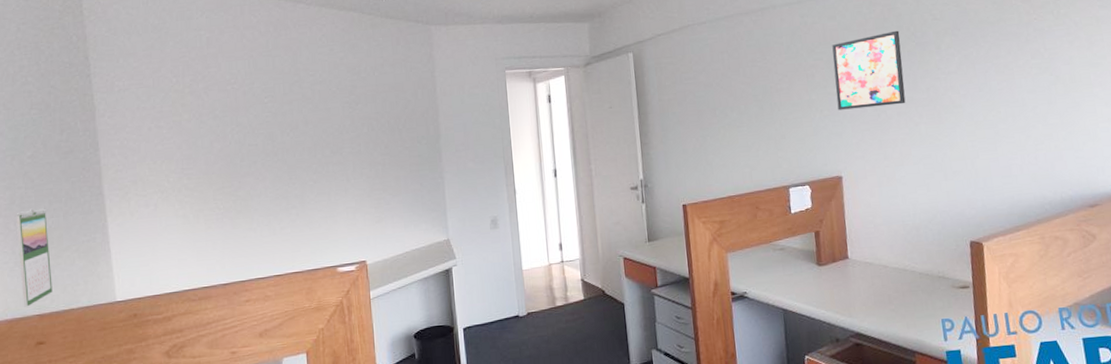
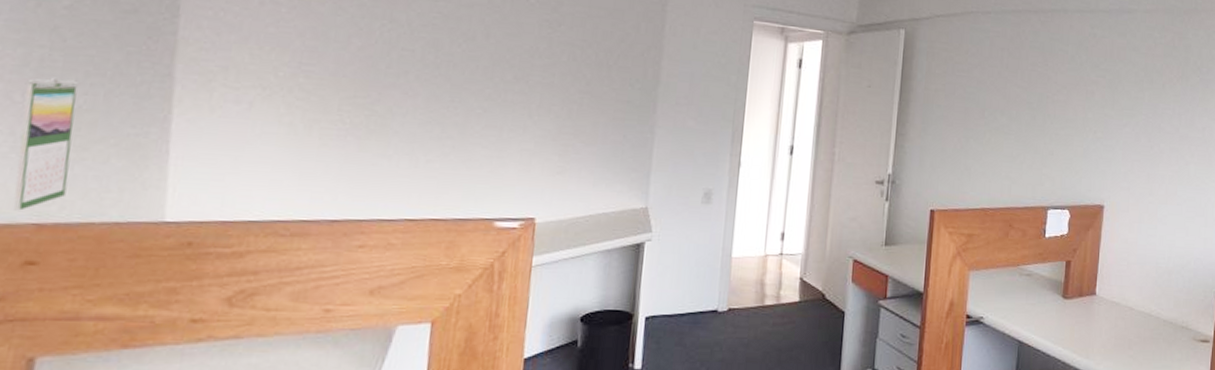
wall art: present [832,30,906,110] -> none [1112,61,1186,140]

